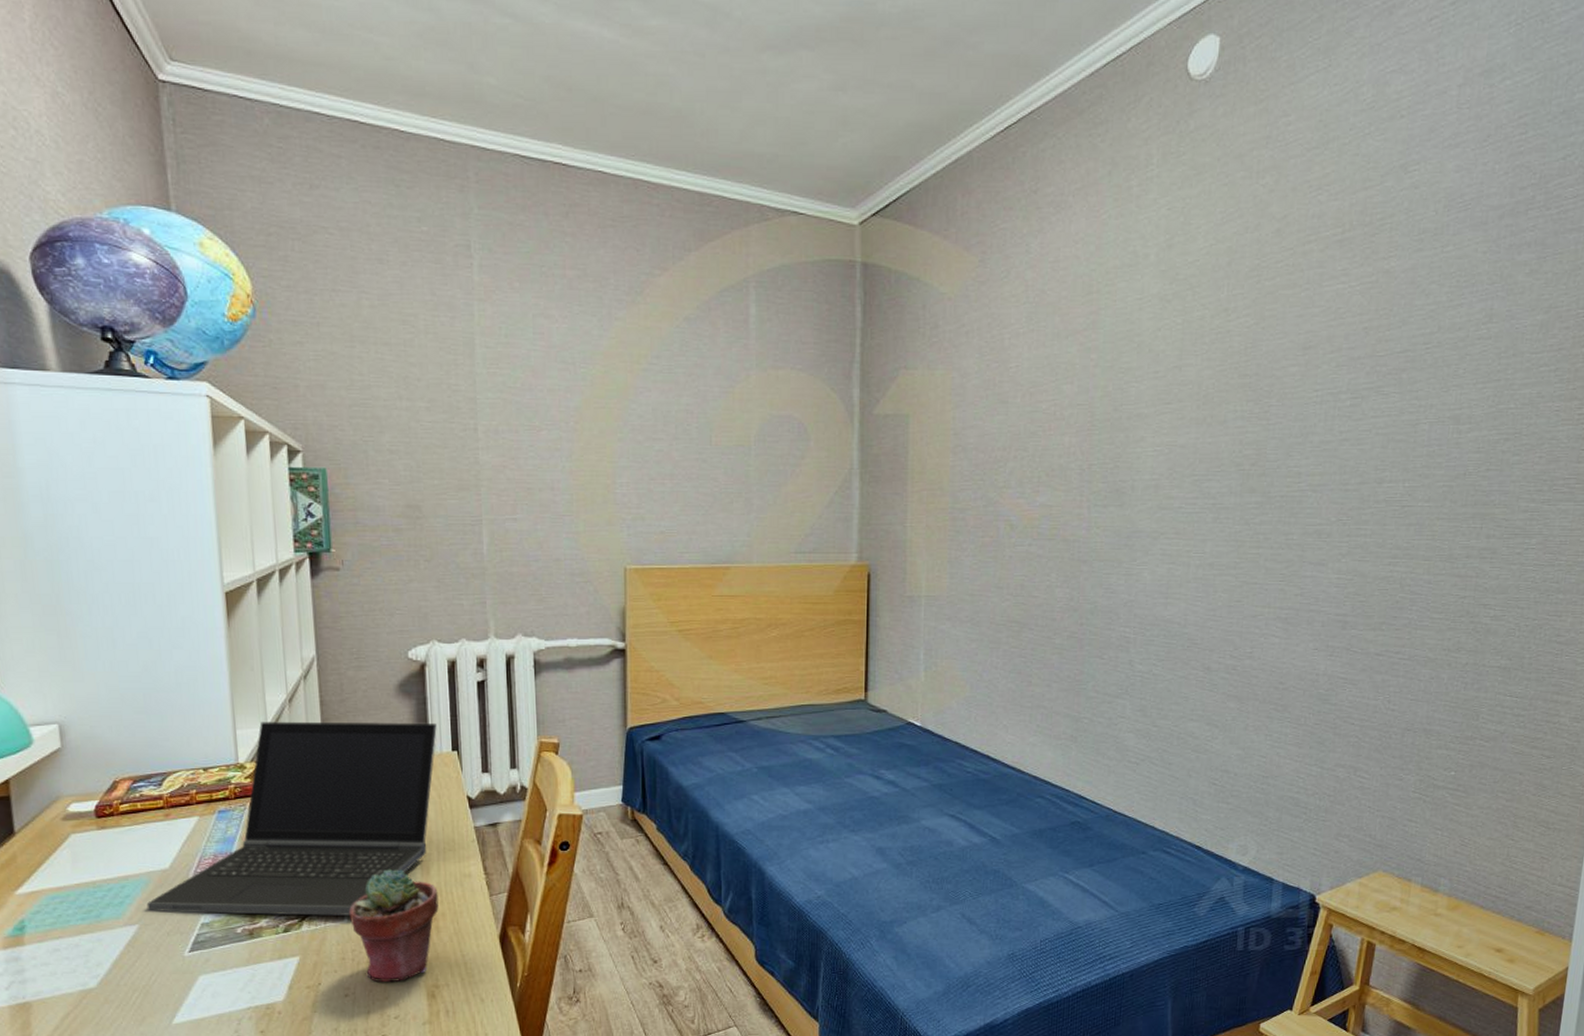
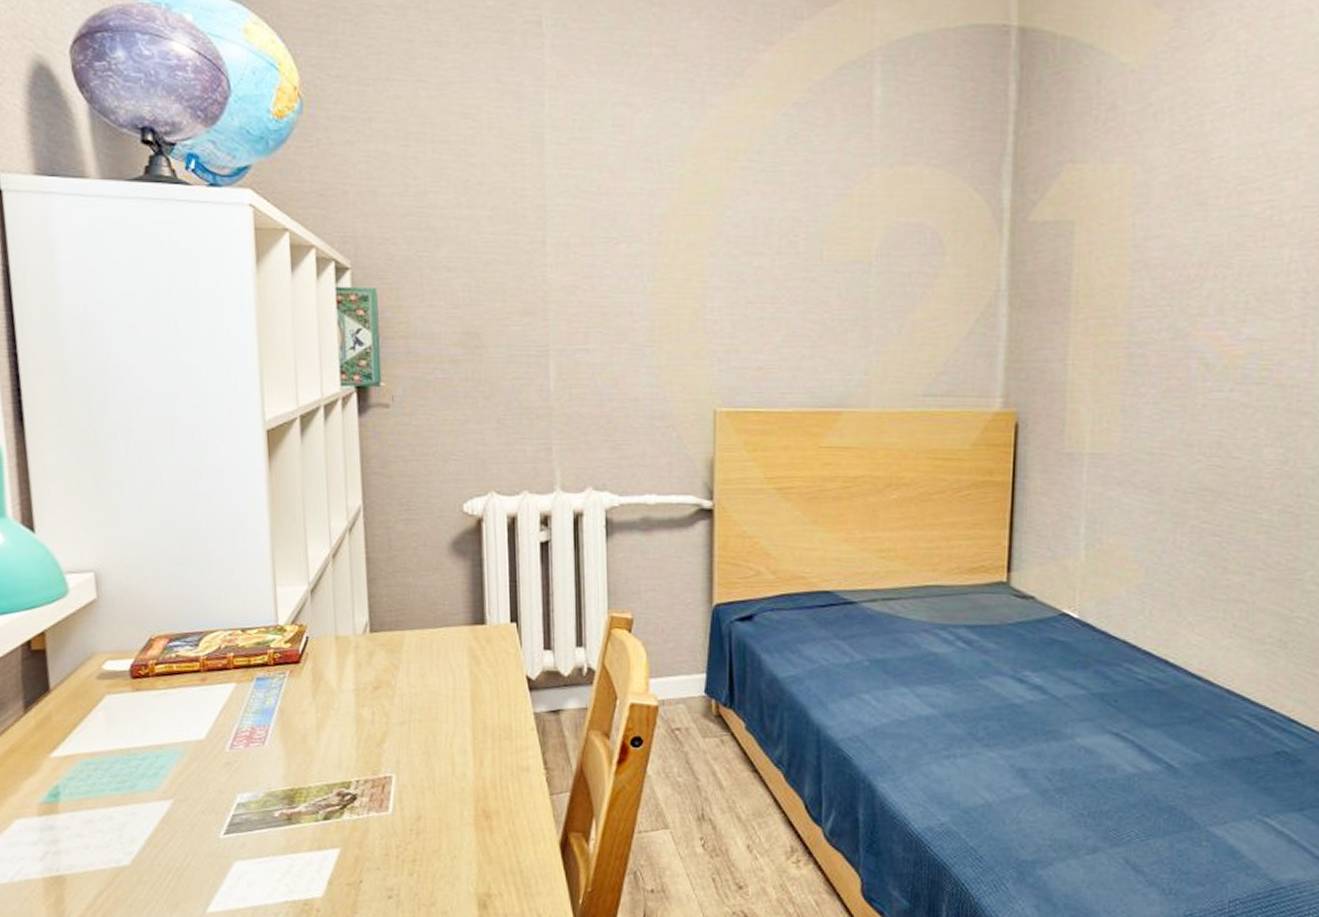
laptop computer: present [146,721,437,916] -> none [181,579,494,806]
potted succulent: present [348,869,439,982] -> none [393,756,493,886]

